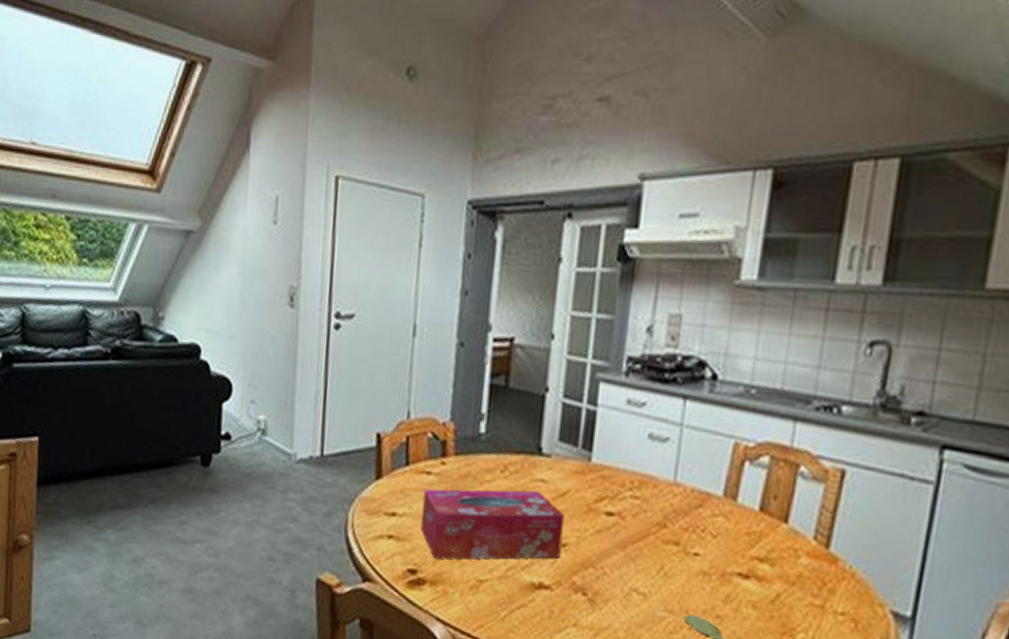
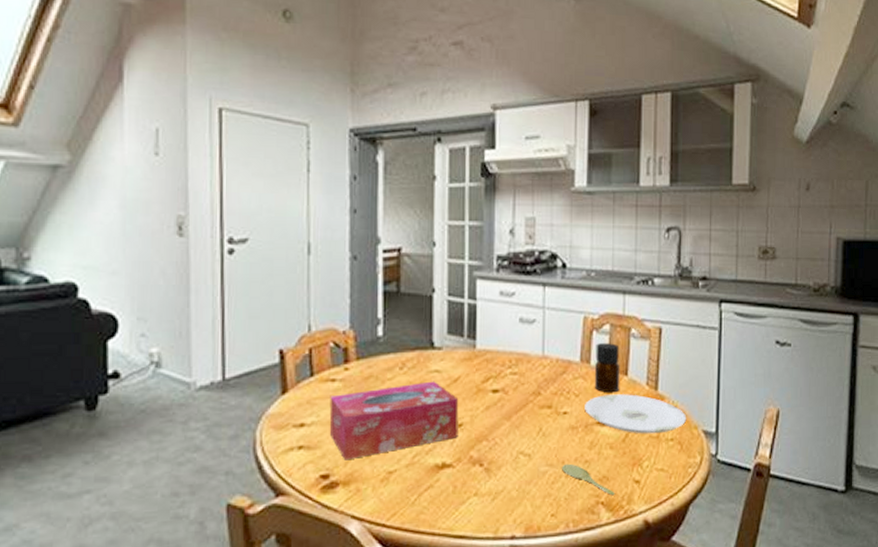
plate: none [722,541,869,604] -> present [585,394,687,434]
bottle: none [738,477,780,542] -> present [594,343,620,393]

